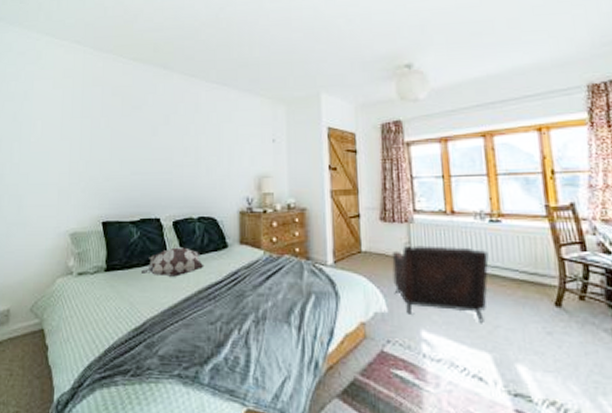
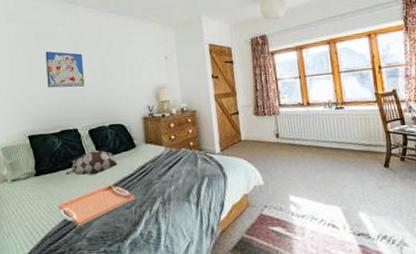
serving tray: none [129,290,222,340] -> present [58,184,135,227]
wall art: none [130,123,173,168] -> present [45,51,84,88]
armchair: present [392,245,489,322] -> none [264,130,337,185]

